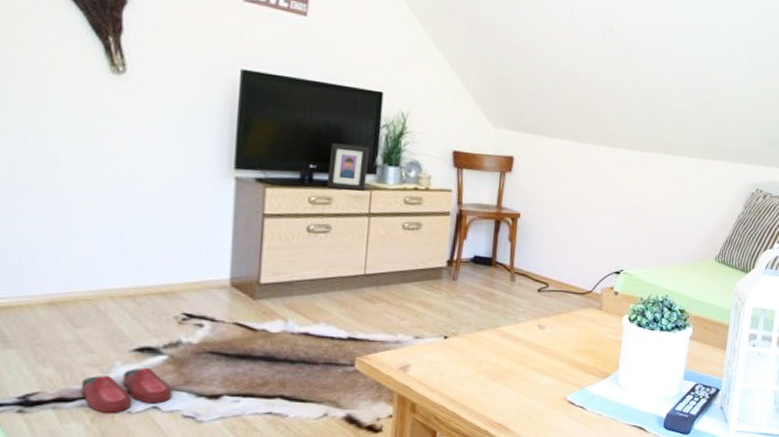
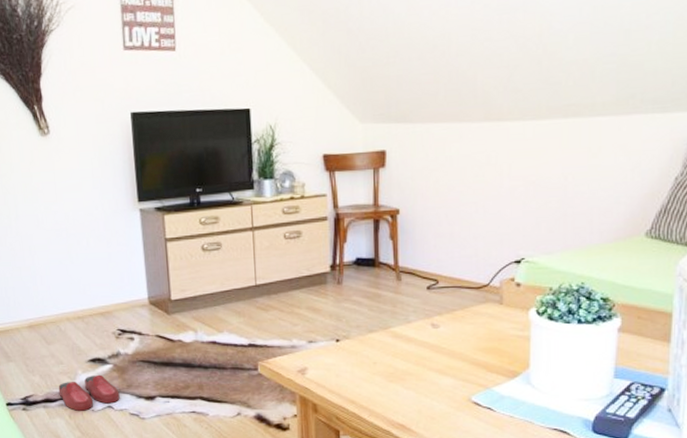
picture frame: present [326,143,369,191] -> none [211,163,247,208]

